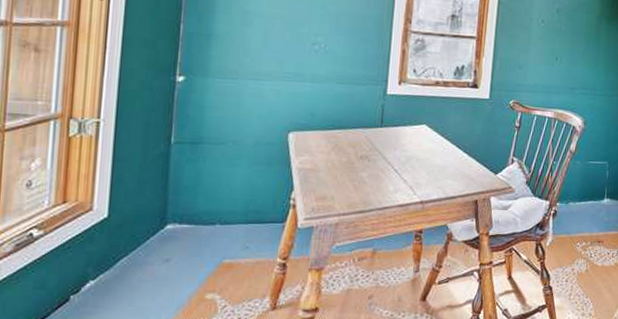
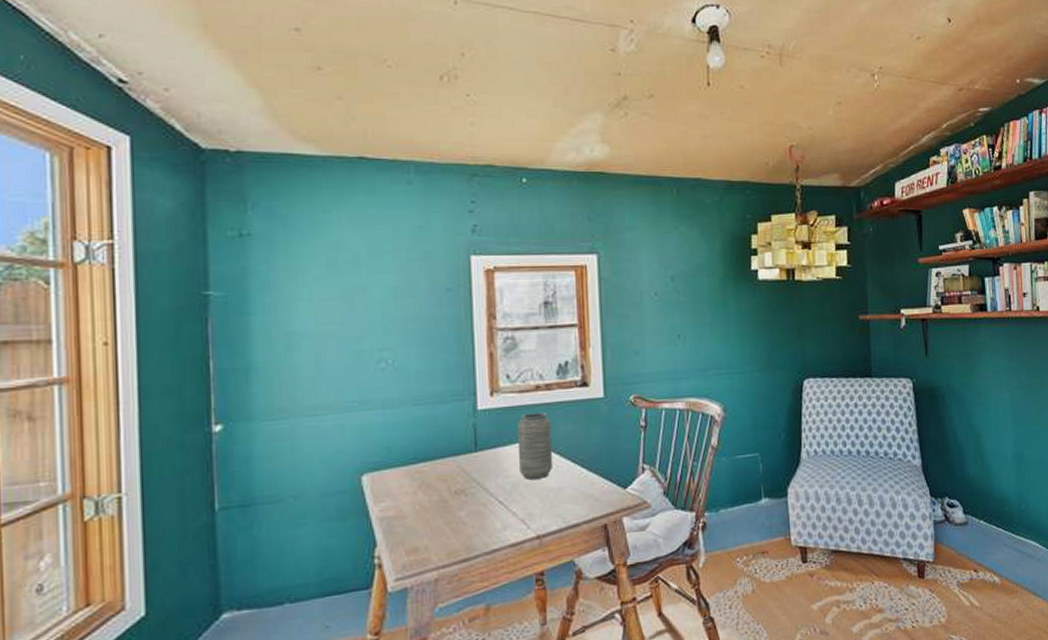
vase: none [413,102,445,156] -> present [516,412,553,480]

